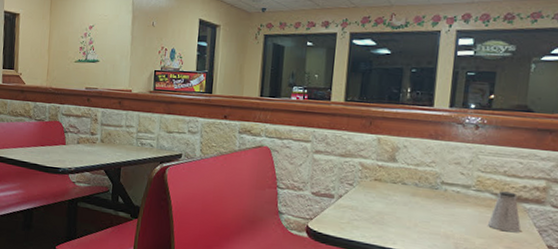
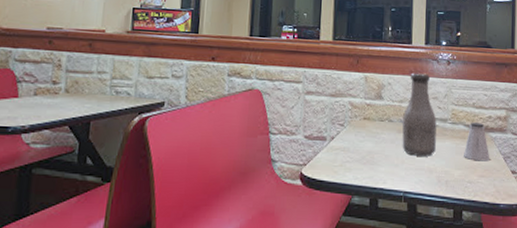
bottle: none [415,136,458,222] -> present [402,73,437,157]

